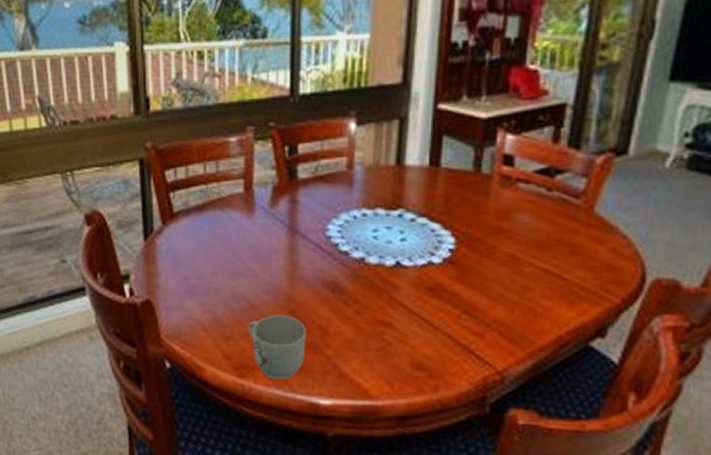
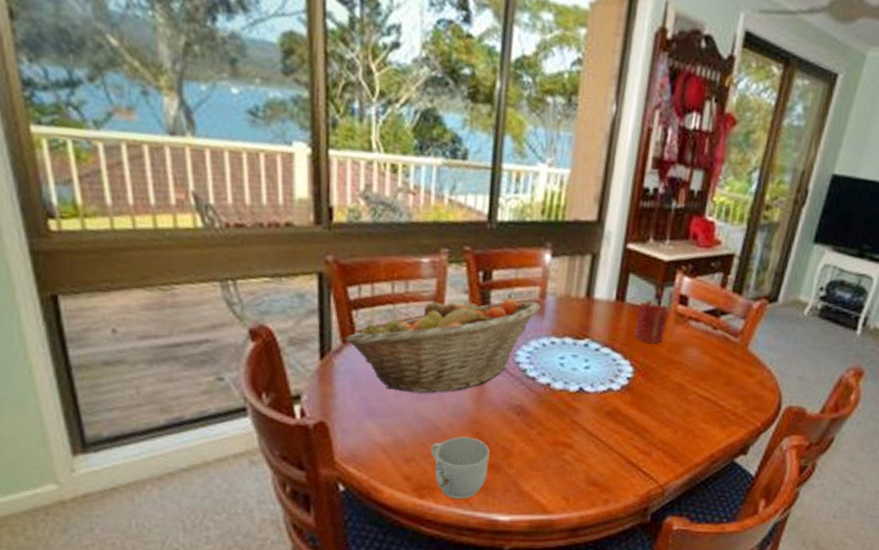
fruit basket: none [165,171,348,271] -> present [345,298,540,394]
candle: none [454,161,491,211] -> present [635,298,669,344]

